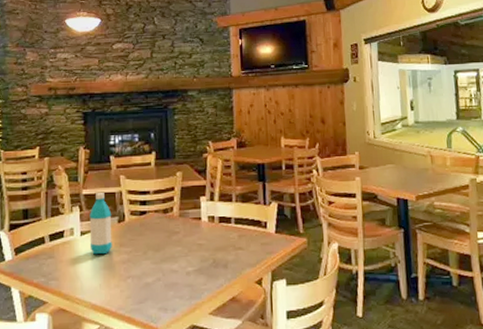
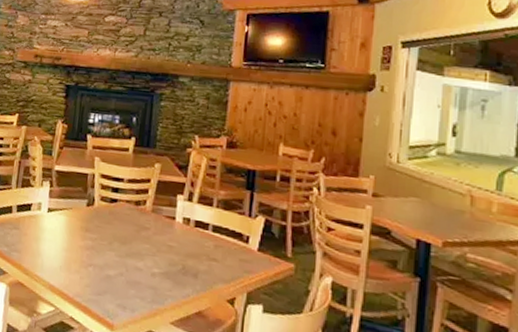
water bottle: present [89,193,112,255] -> none [55,171,82,237]

